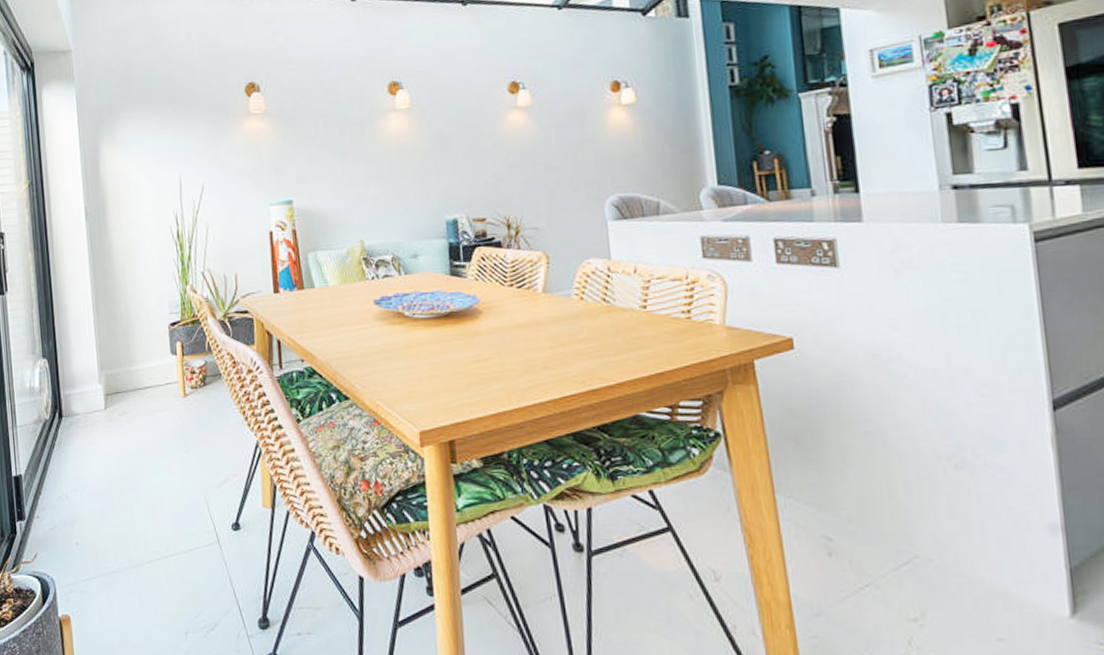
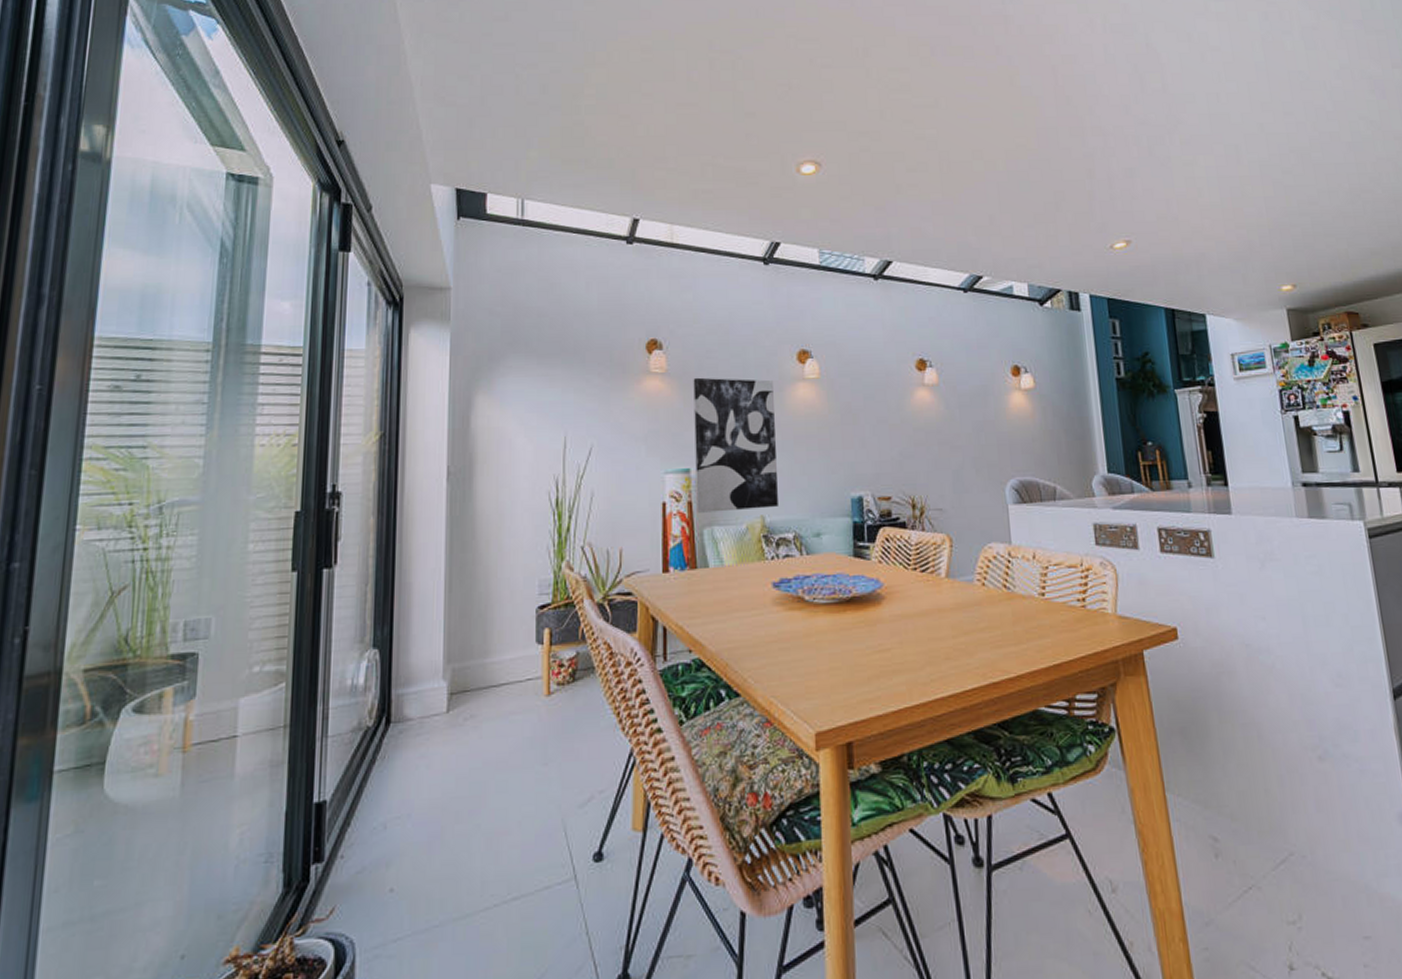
wall art: none [290,113,376,240] -> present [693,377,778,513]

